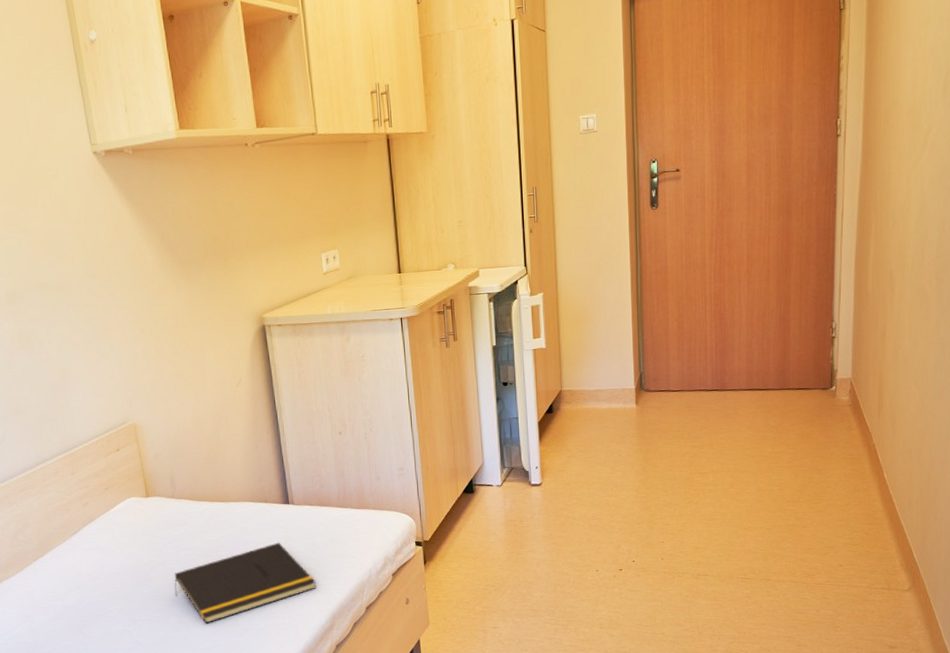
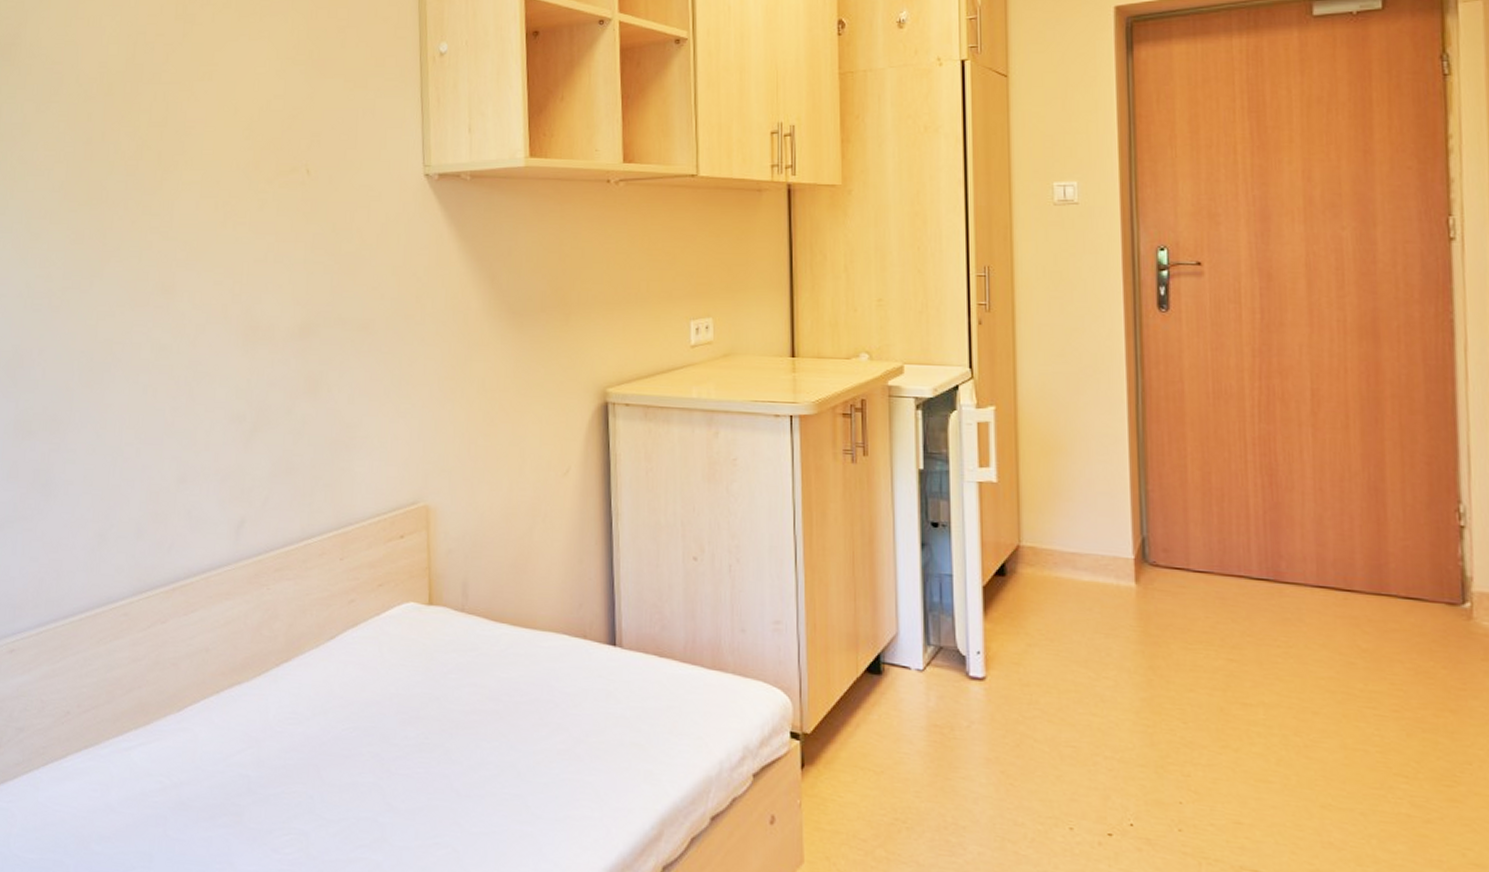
notepad: present [174,542,316,624] -> none [448,697,642,797]

